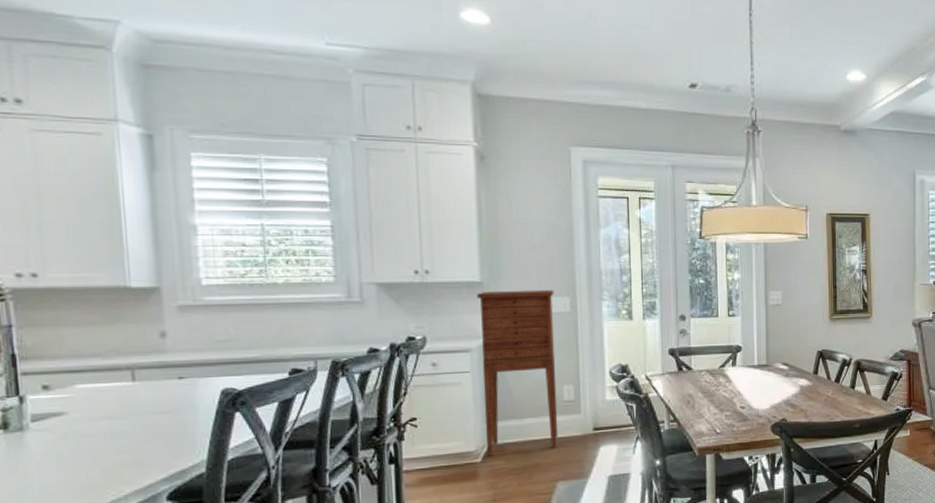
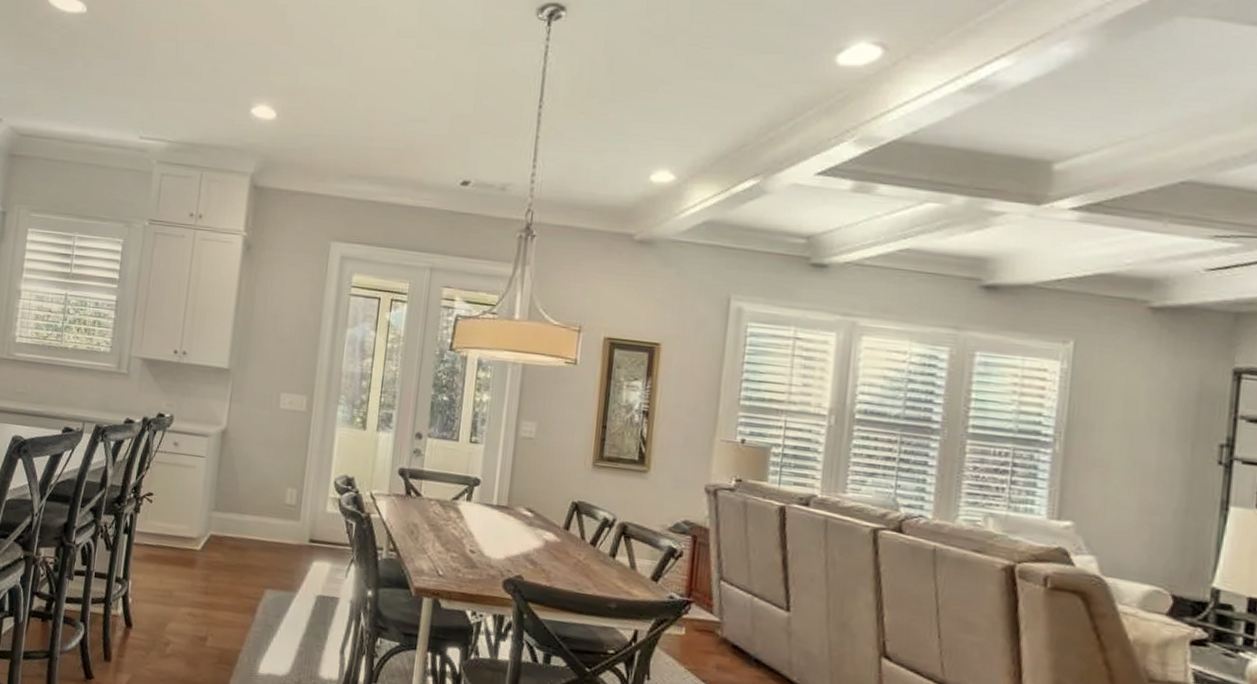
cabinet: present [476,289,558,456] -> none [207,379,294,552]

